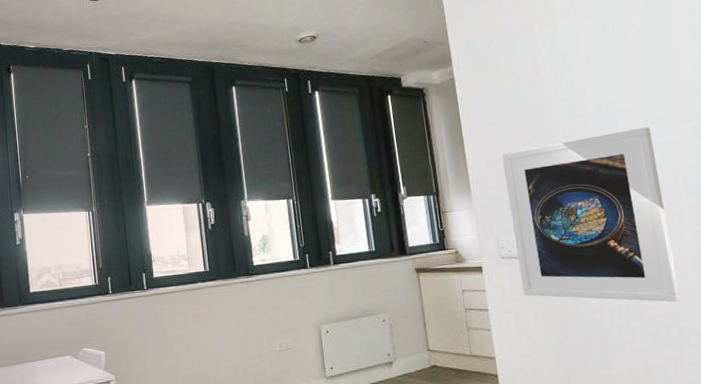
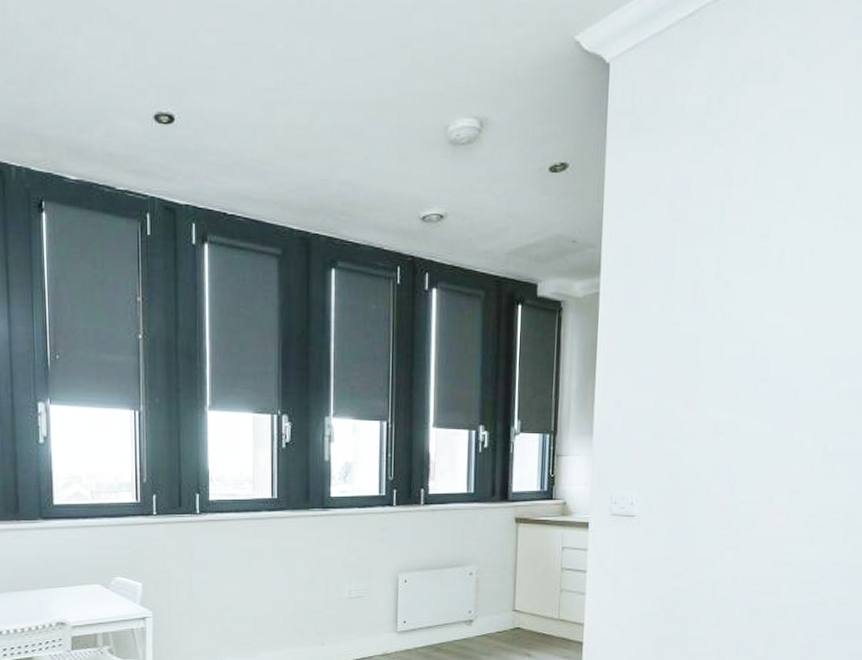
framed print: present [501,127,681,302] -> none [627,380,803,579]

